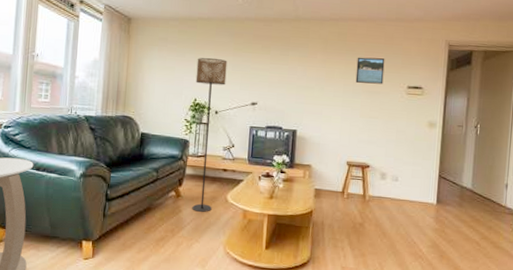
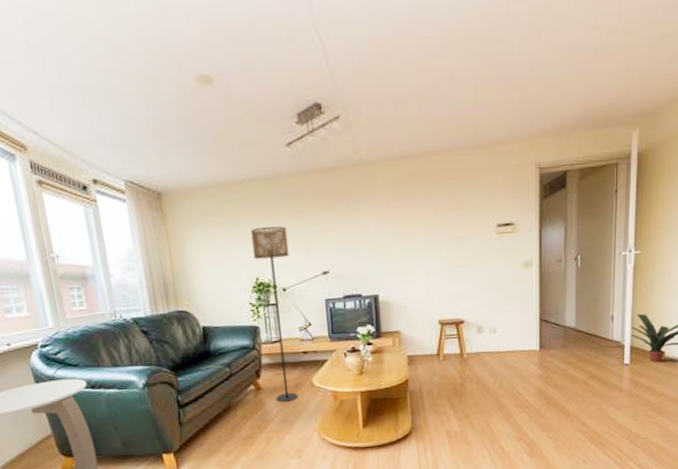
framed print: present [355,57,385,84] -> none [436,196,469,229]

